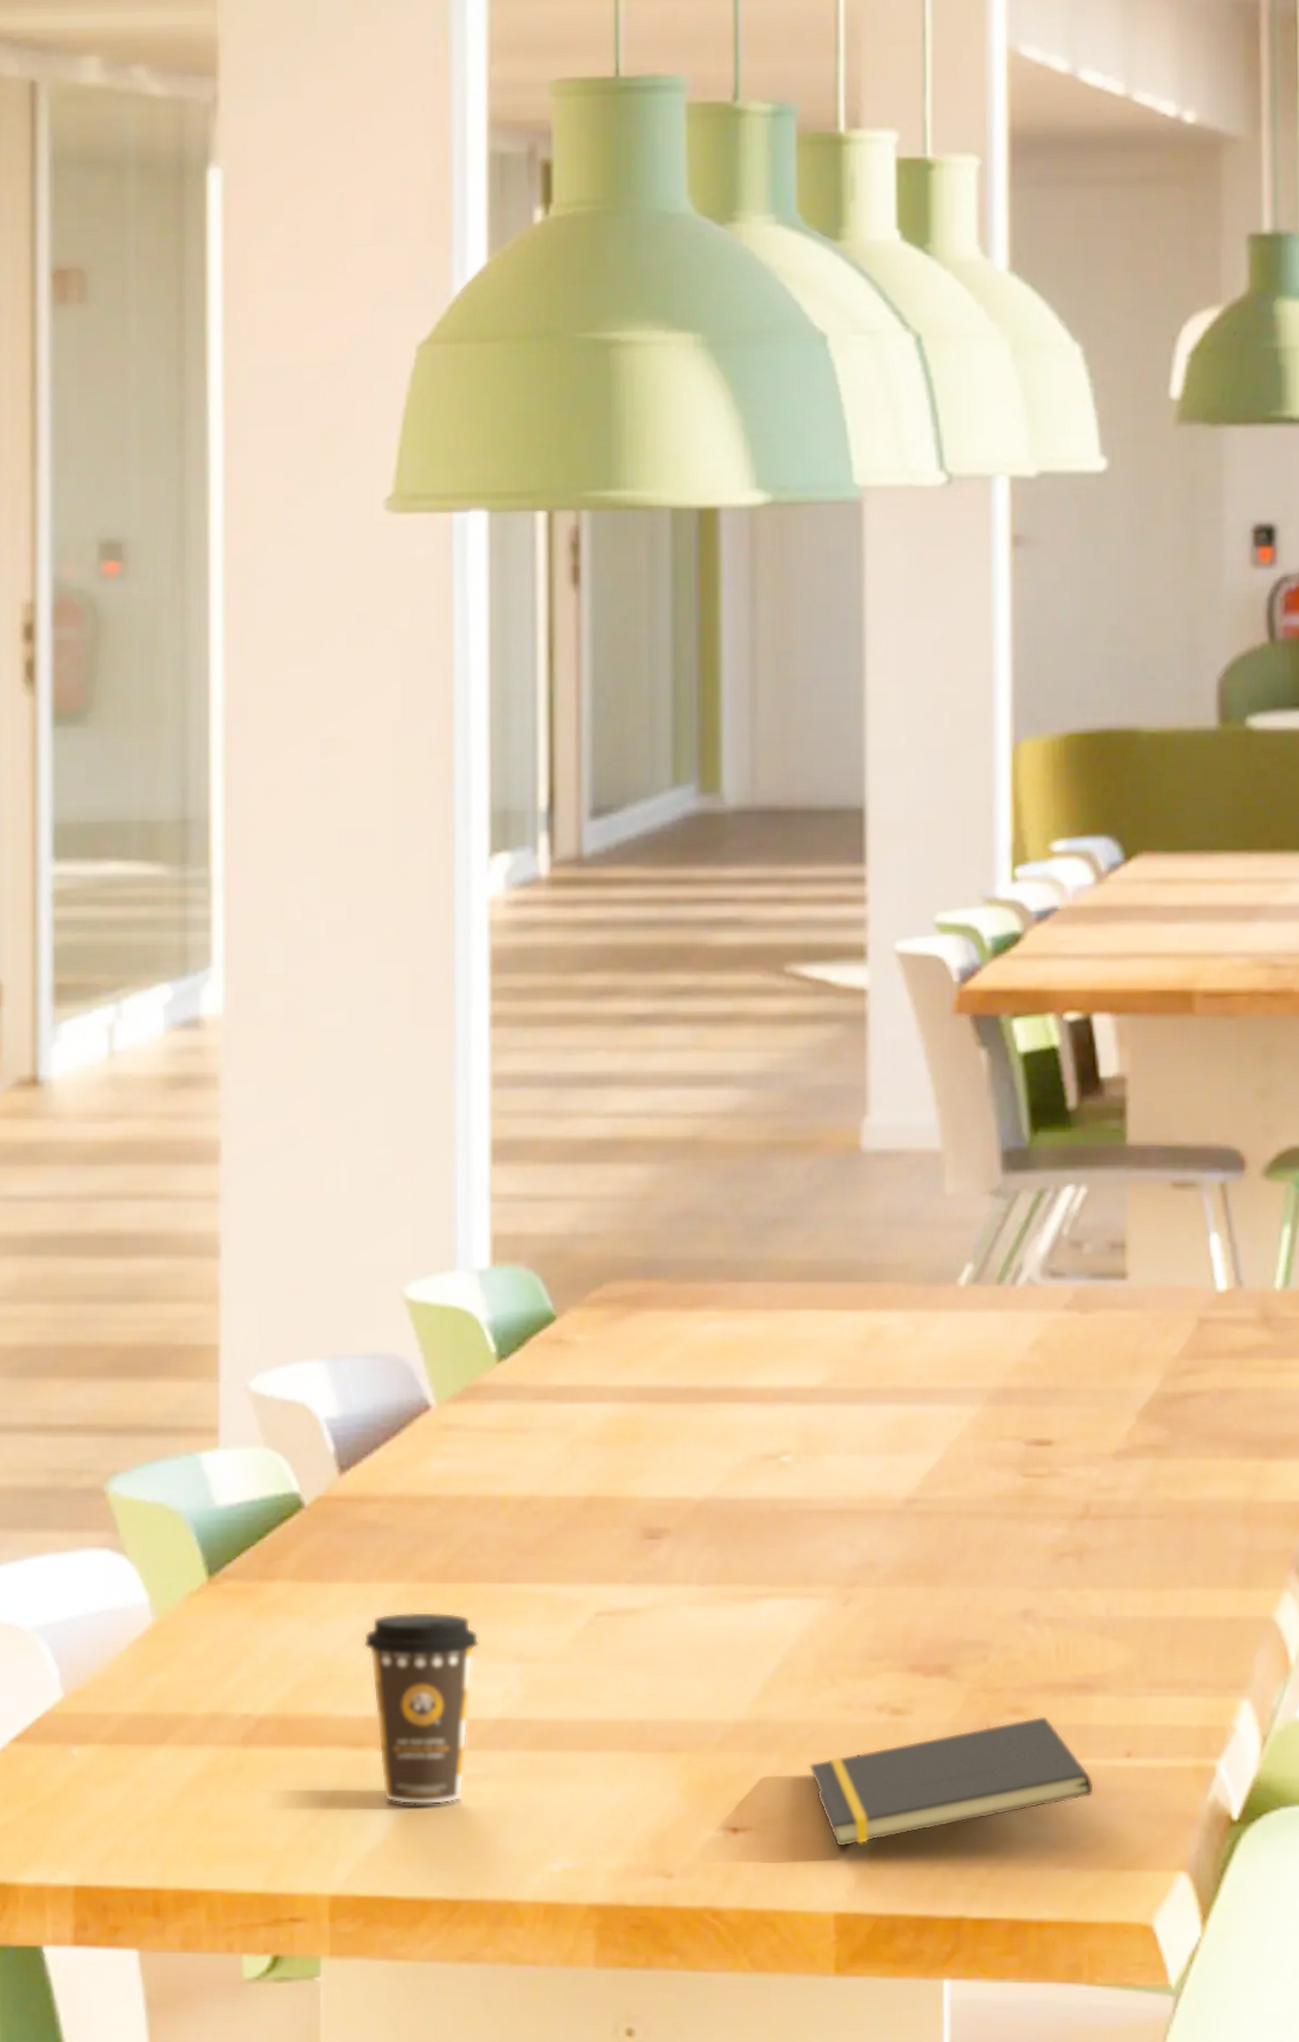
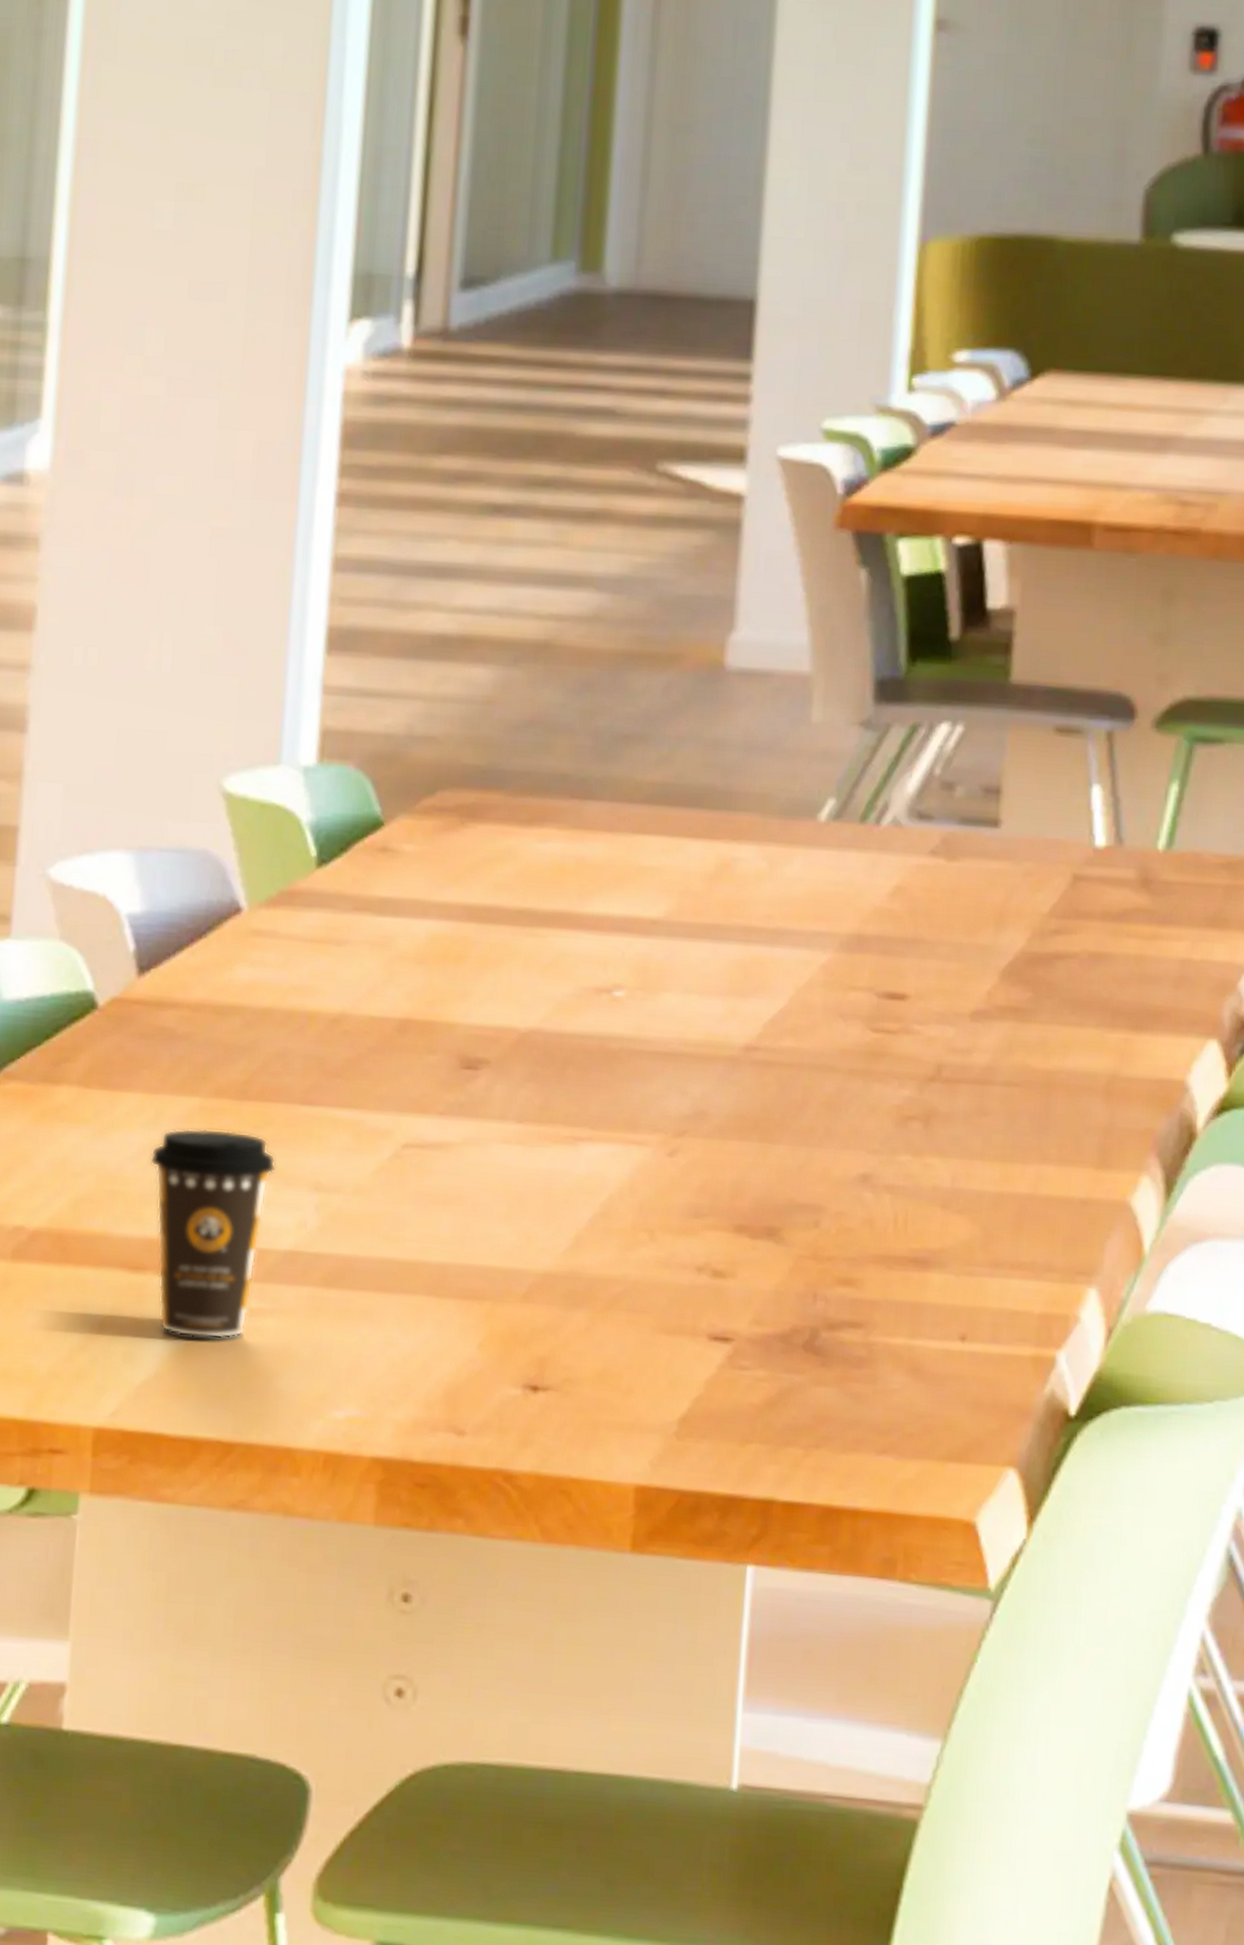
notepad: present [809,1716,1094,1848] -> none [619,1289,924,1416]

